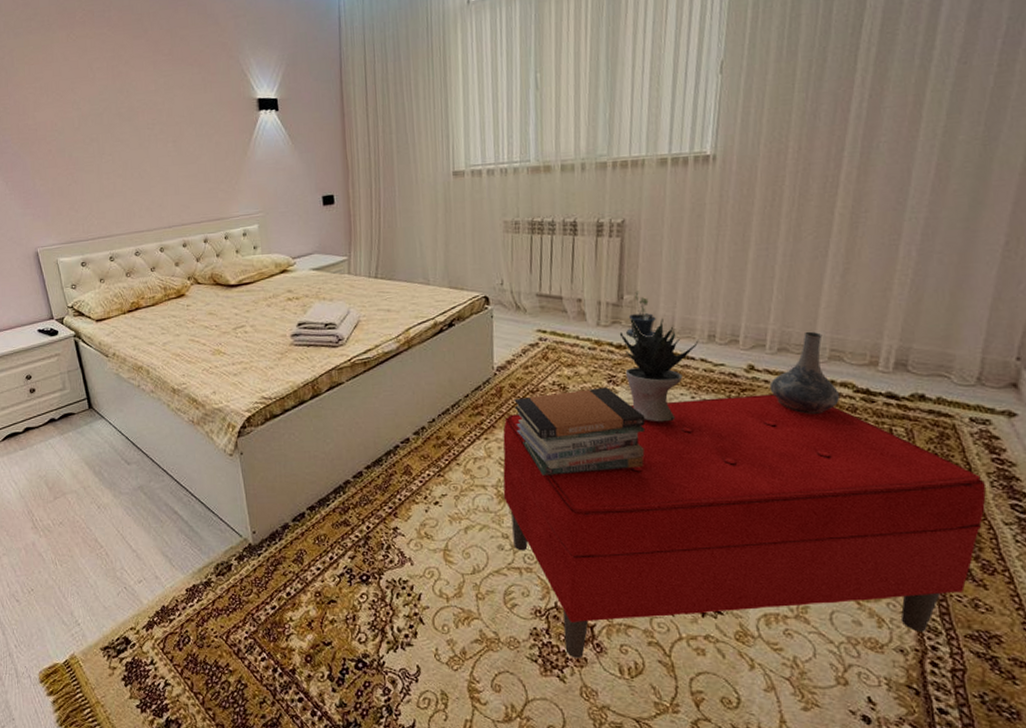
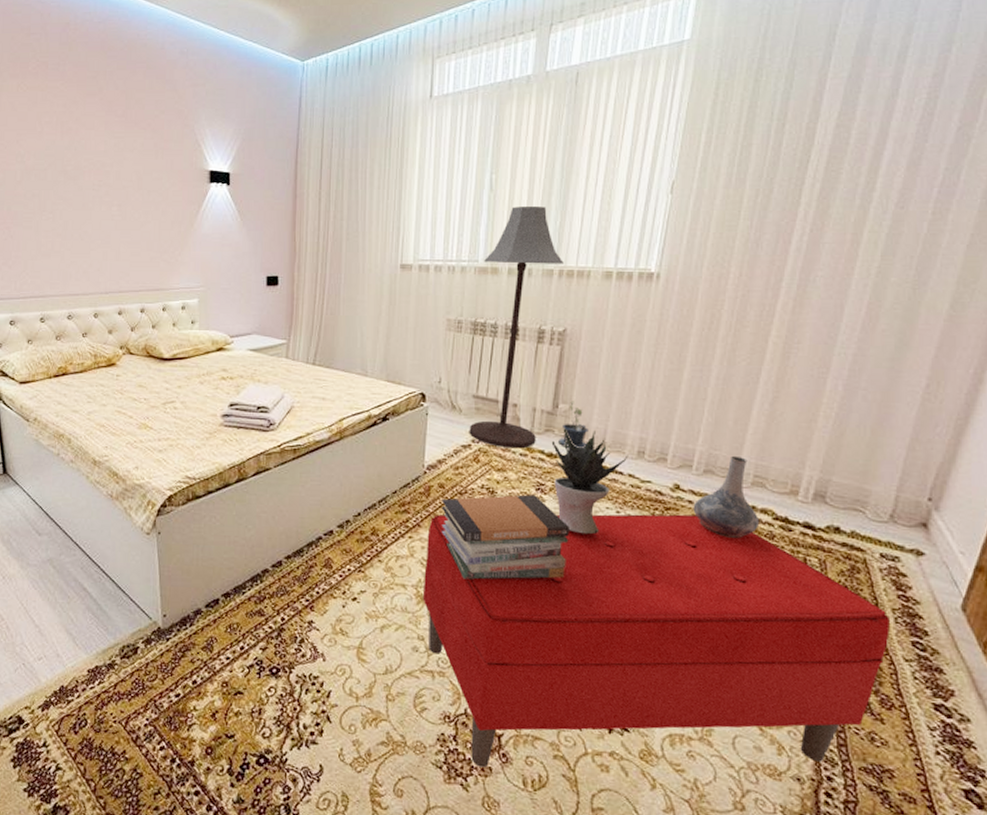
floor lamp: none [535,100,617,343] -> present [469,207,564,449]

